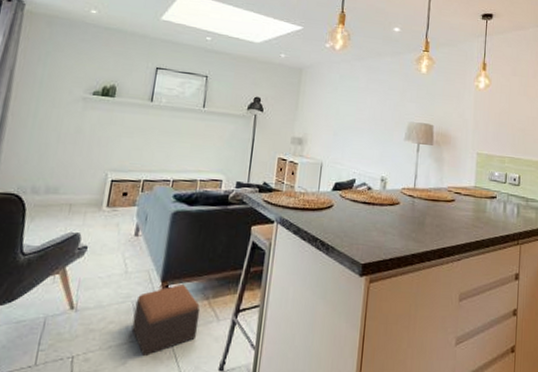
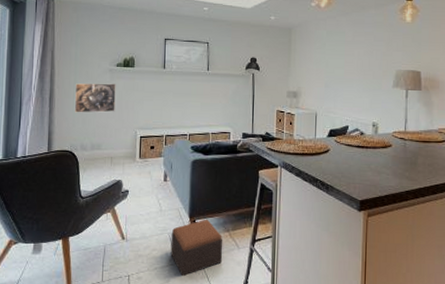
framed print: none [29,111,89,149] -> present [74,83,116,113]

